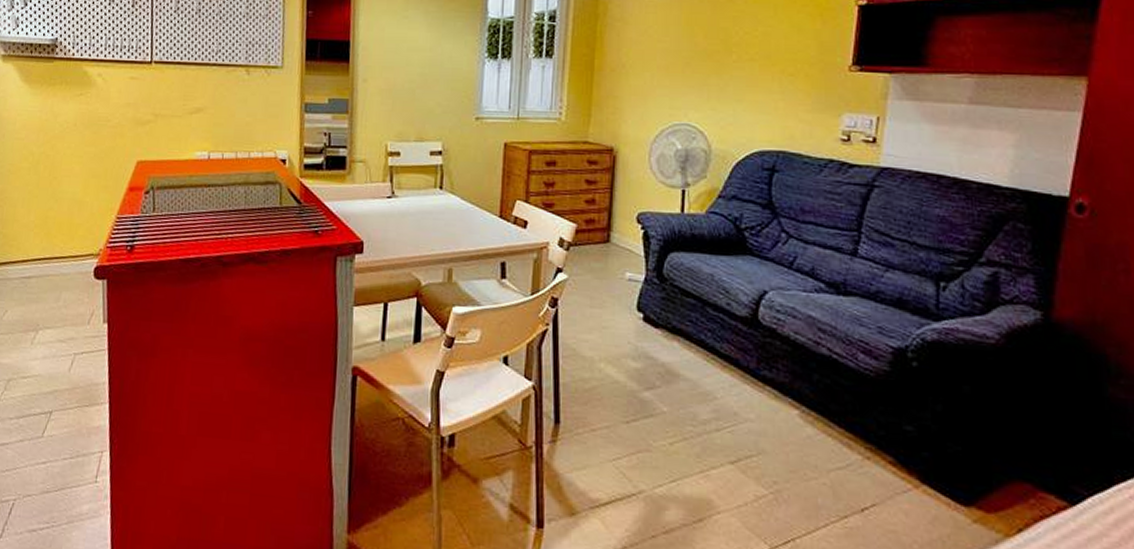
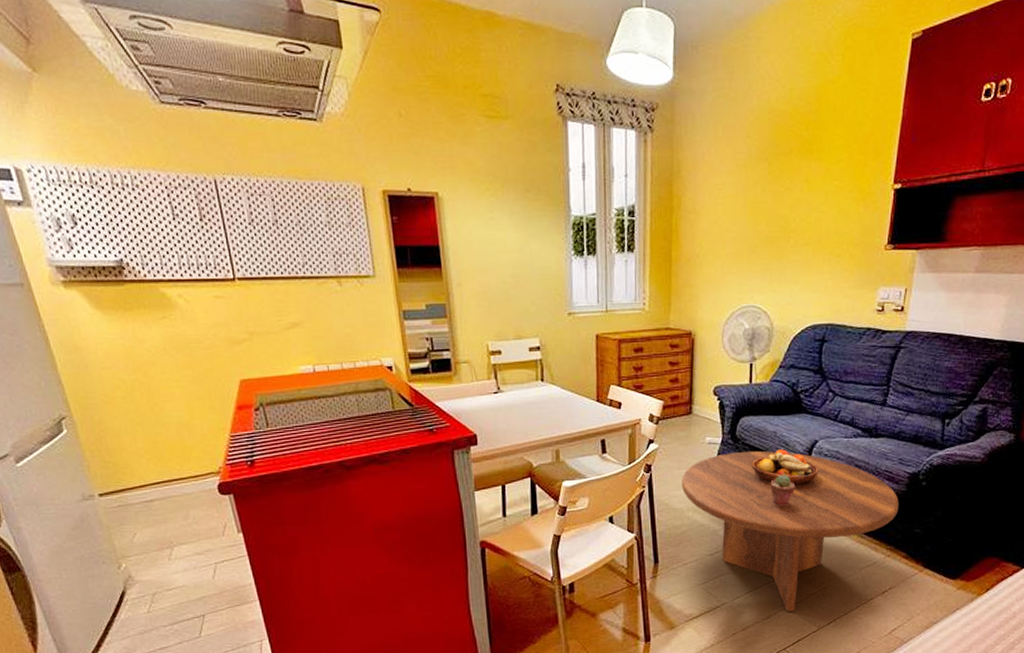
coffee table: none [594,294,880,518] -> present [682,451,899,612]
fruit bowl: none [682,297,769,345] -> present [752,449,819,485]
potted succulent: none [705,330,739,372] -> present [770,475,796,507]

